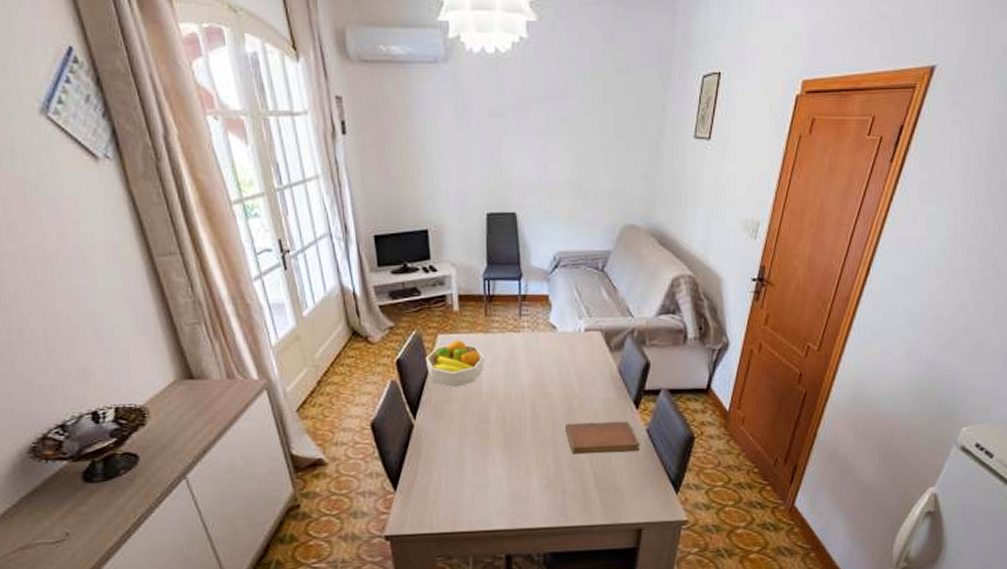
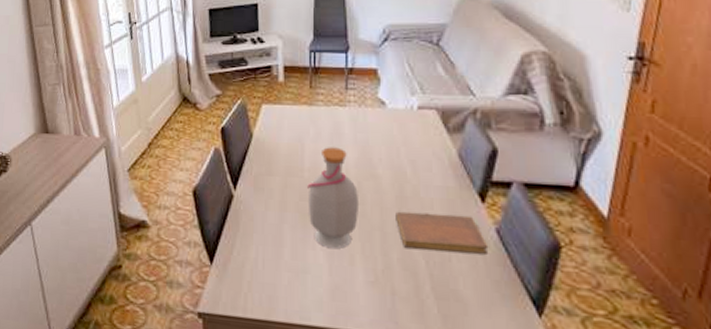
fruit bowl: present [425,340,484,388] -> none [248,111,307,161]
bottle: none [486,371,534,462] -> present [307,147,360,248]

